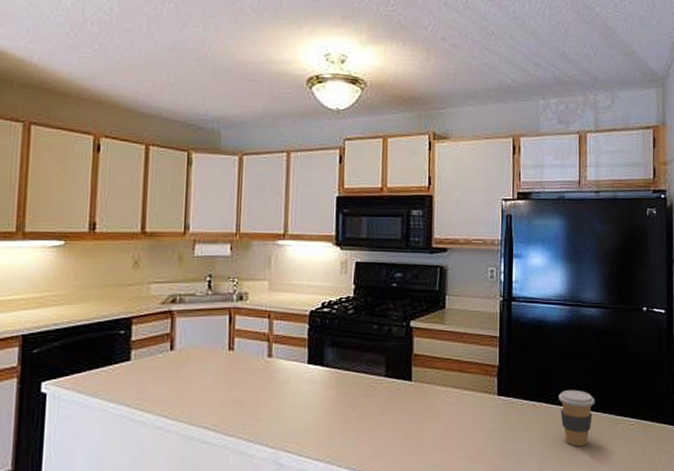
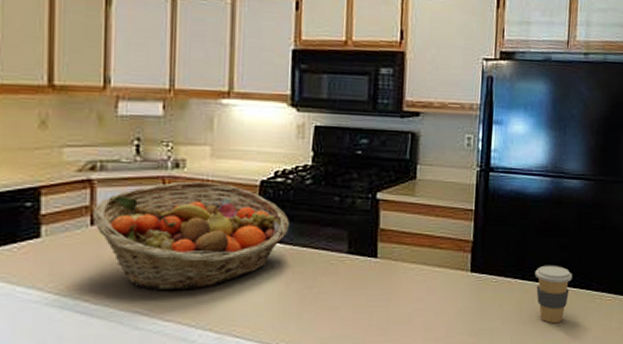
fruit basket: none [172,312,334,409] -> present [92,181,289,291]

